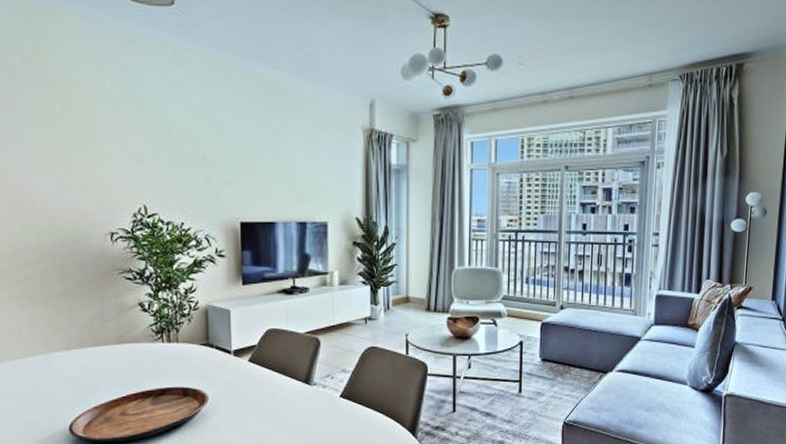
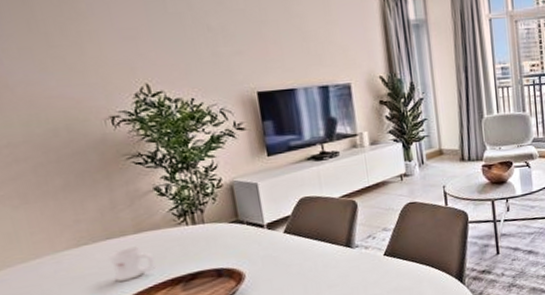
mug: none [93,356,130,387] -> present [109,246,155,281]

